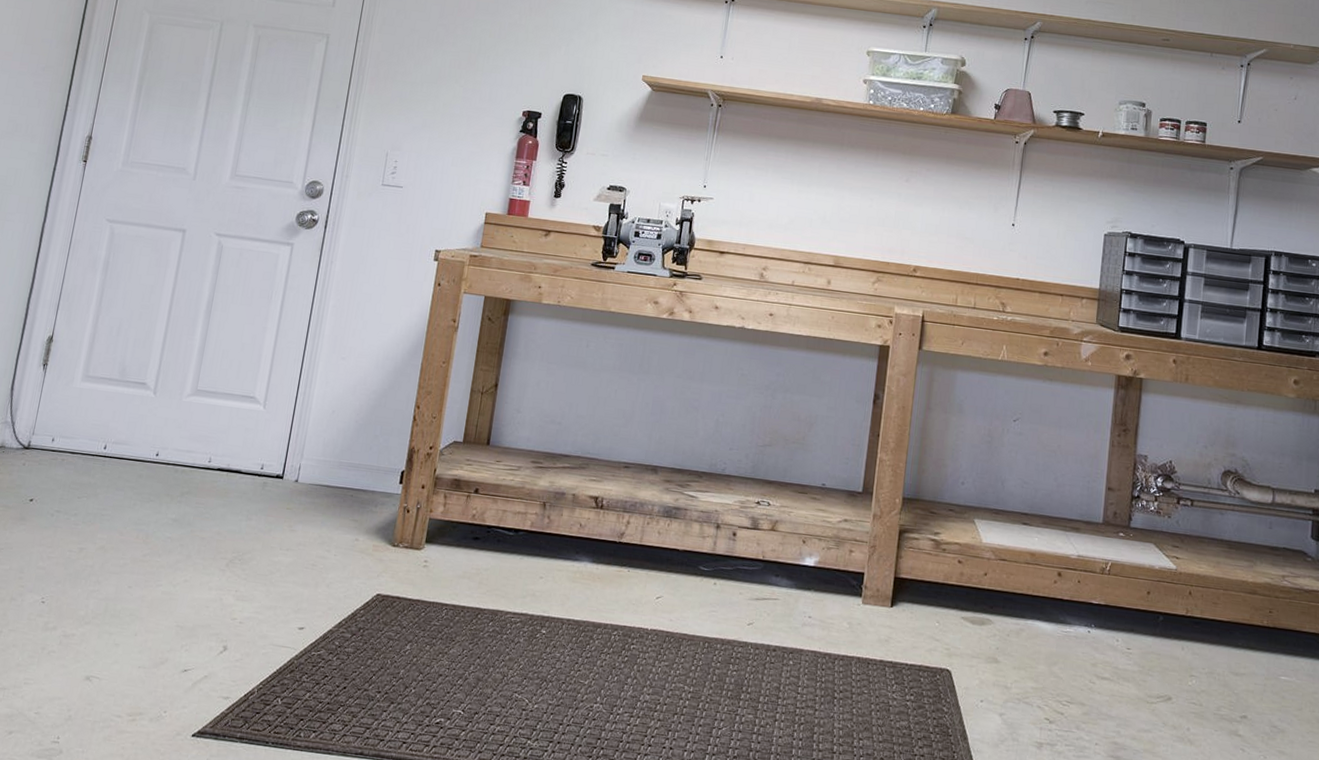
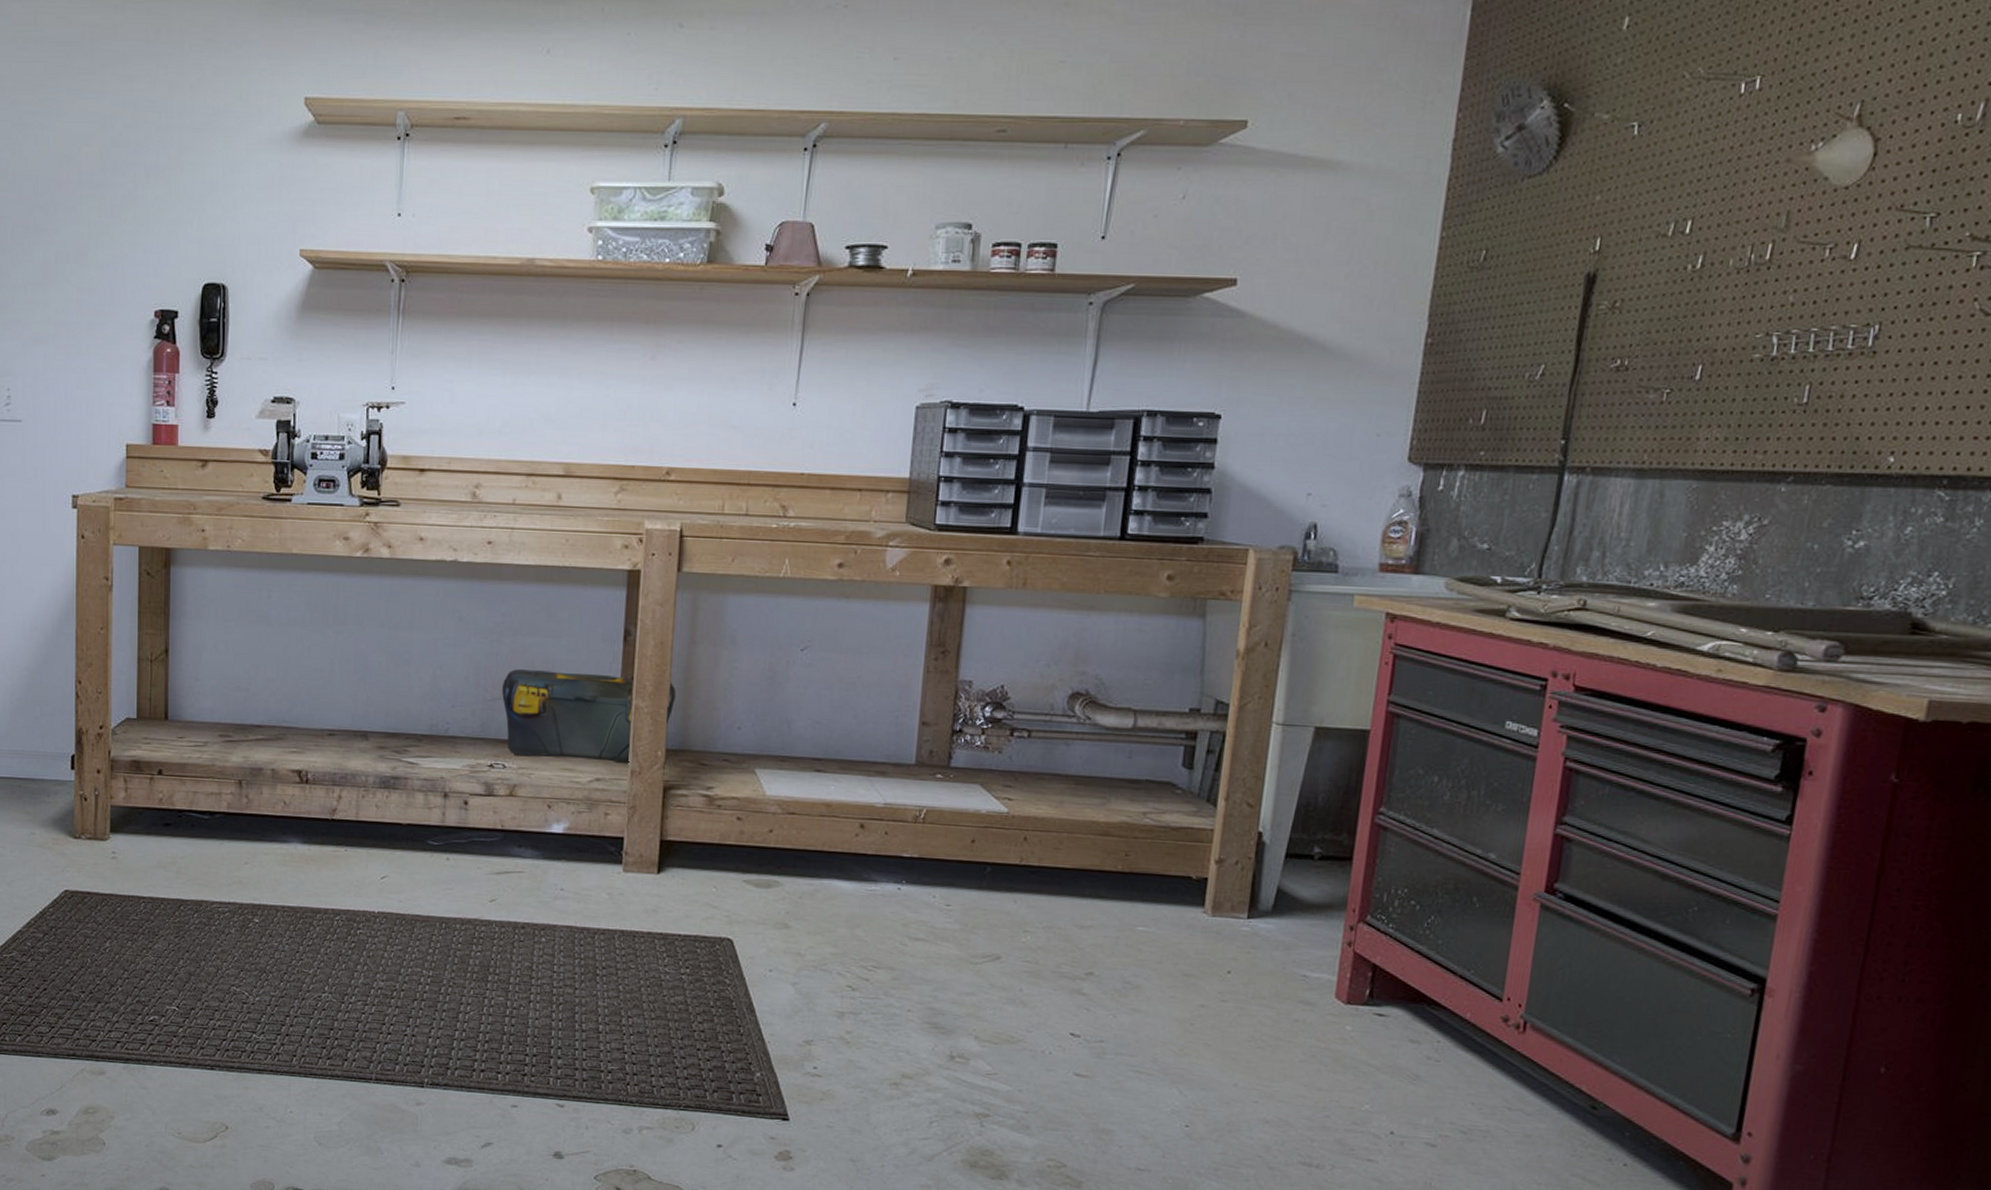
toolbox: none [771,421,913,509] -> present [502,669,676,764]

